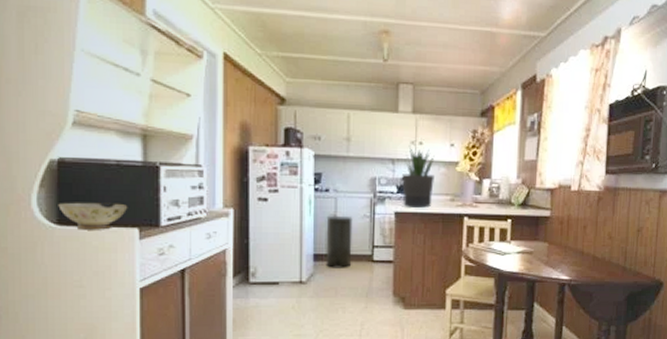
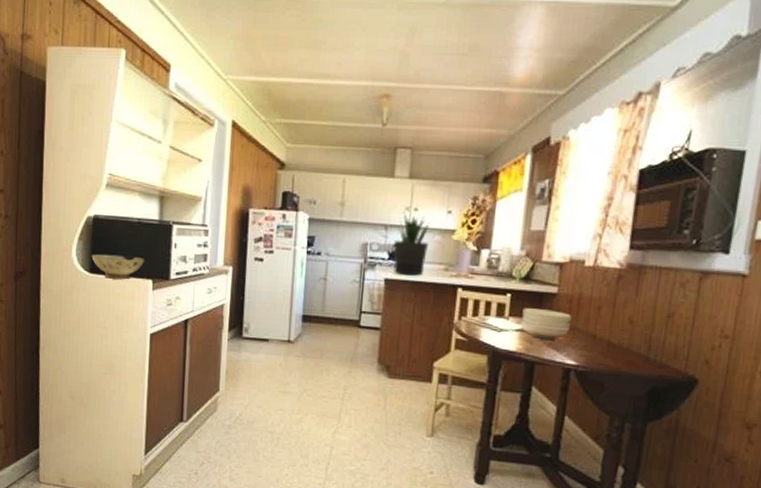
pedal bin: present [326,217,353,270] -> none [313,279,342,332]
bowl: none [522,231,564,259] -> present [521,308,572,340]

